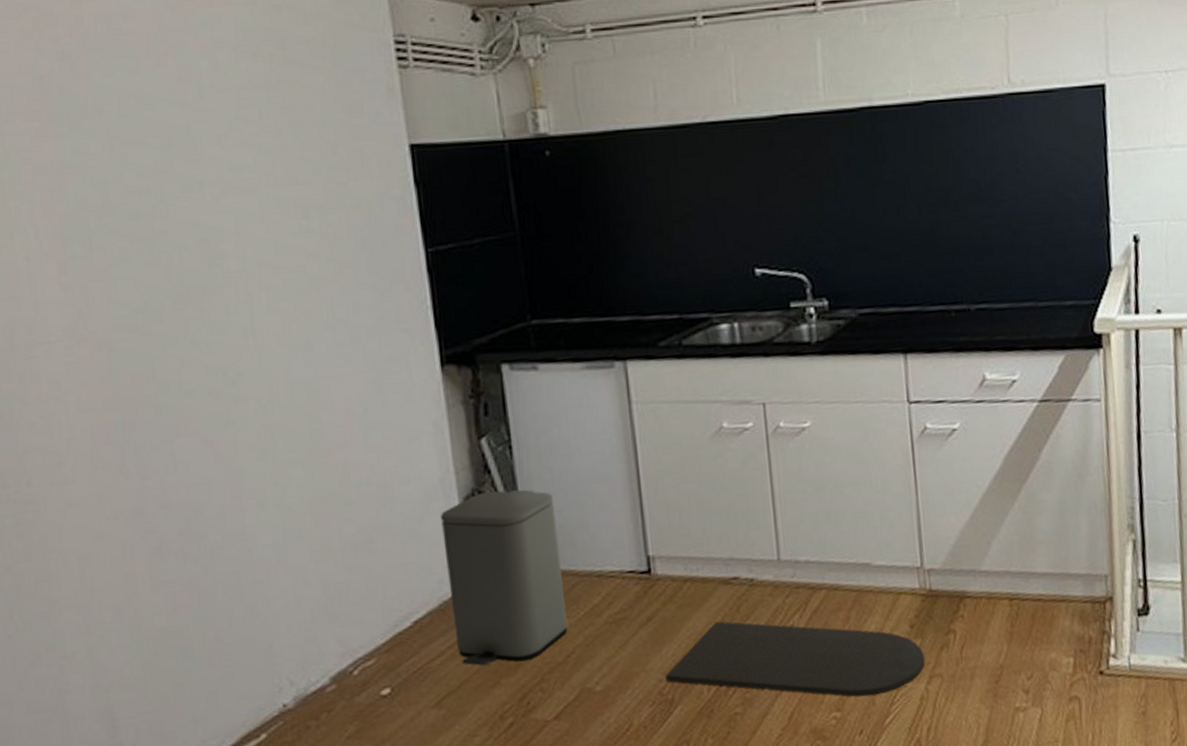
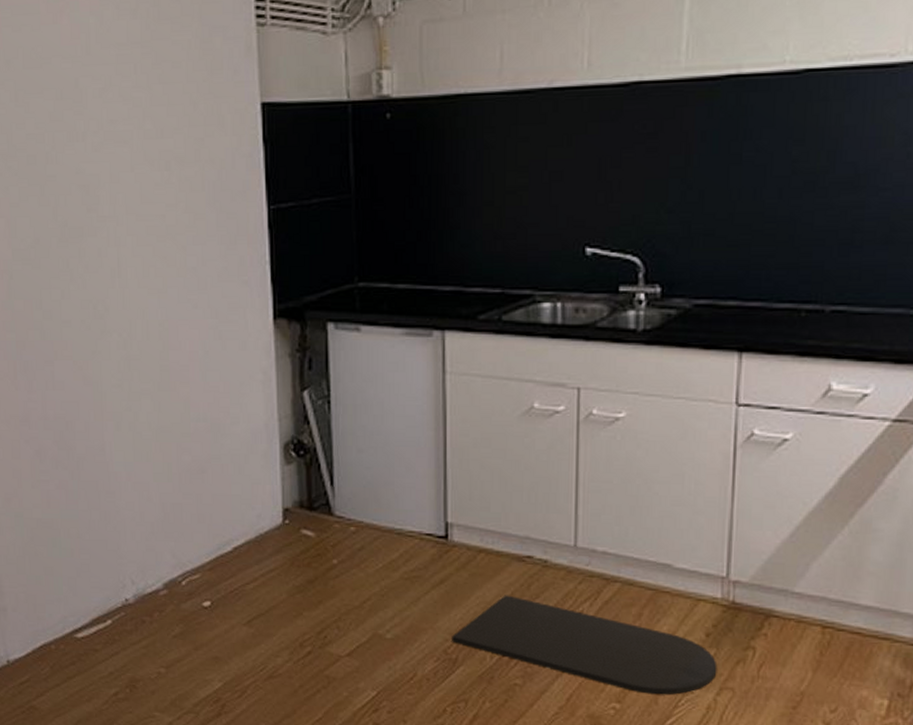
pedal bin: present [441,489,568,666] -> none [263,441,366,599]

